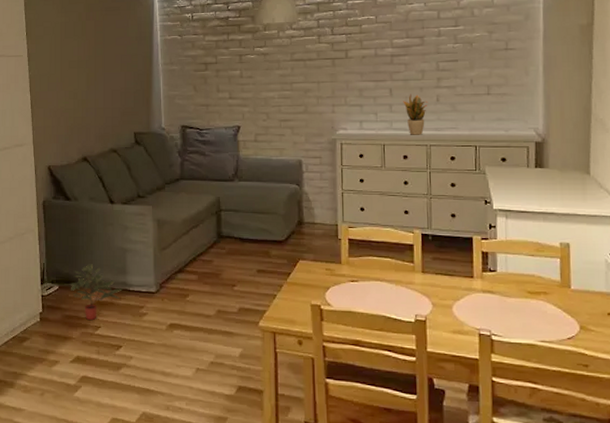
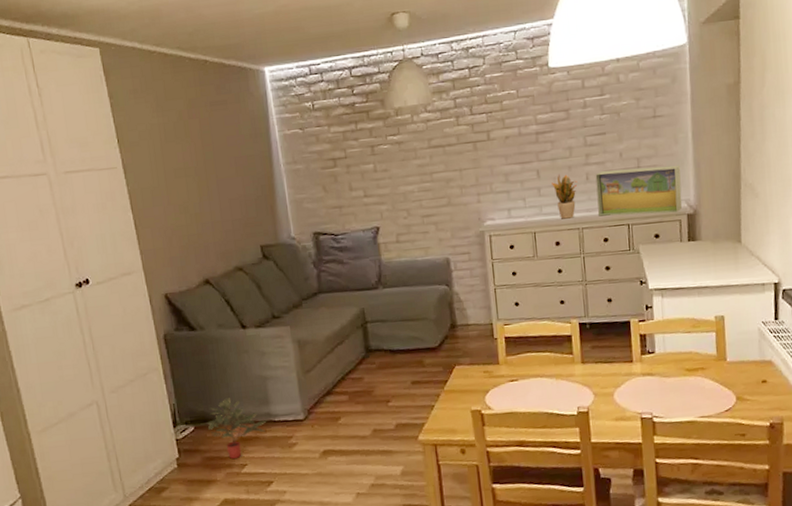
picture frame: none [445,94,531,140] -> present [595,165,682,217]

